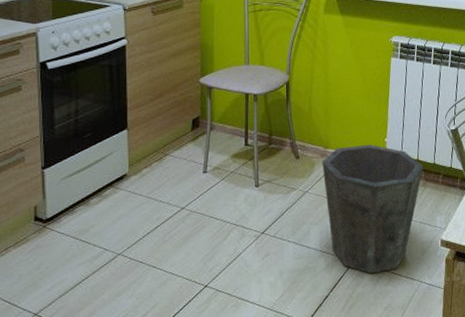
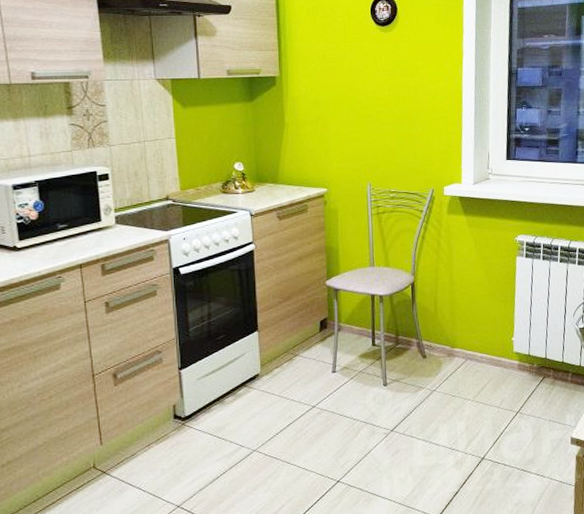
waste bin: present [322,144,424,274] -> none [449,343,552,471]

